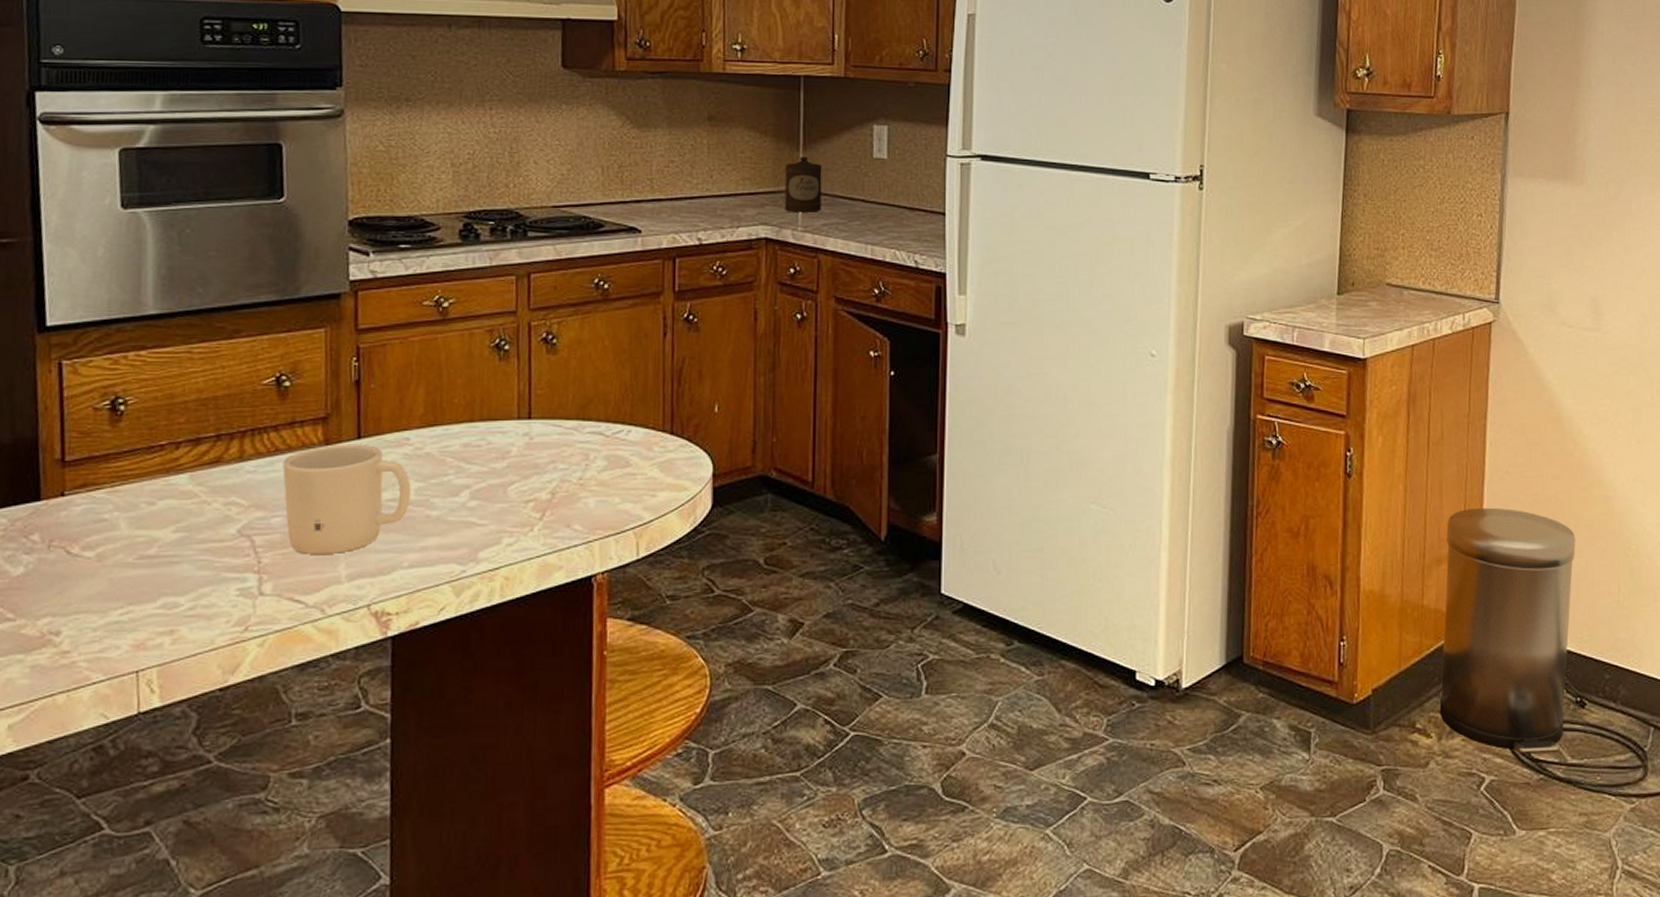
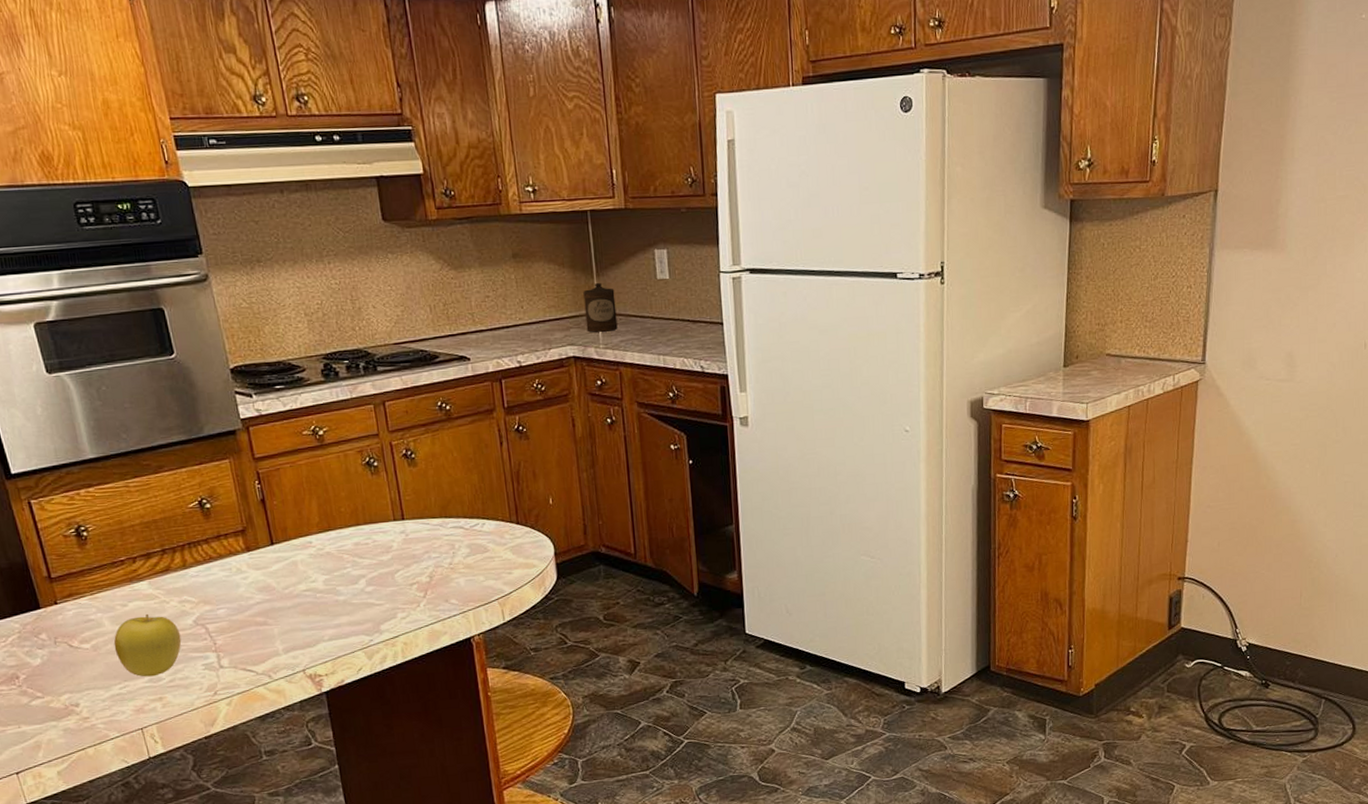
fruit: none [125,516,217,601] -> present [113,613,182,677]
mug: present [282,444,411,556] -> none [217,549,322,636]
pedal bin: present [1439,507,1576,754] -> none [1150,536,1266,726]

